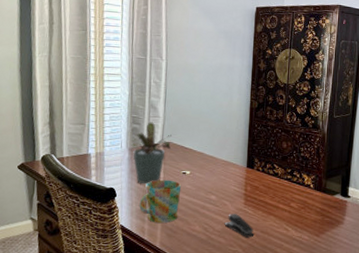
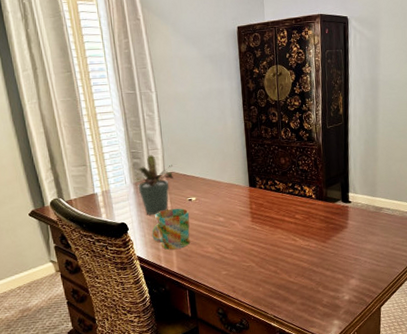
stapler: present [224,214,255,238] -> none [235,232,265,253]

